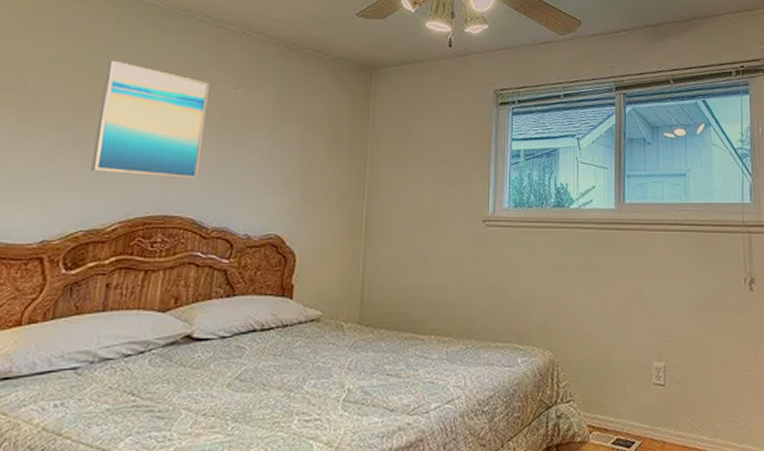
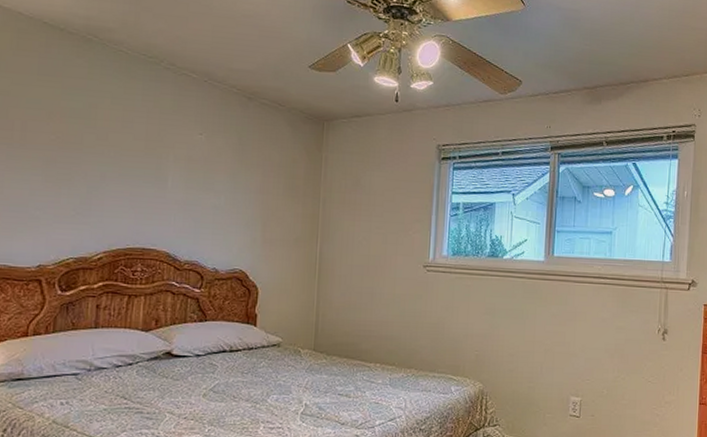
wall art: present [91,60,209,180] -> none [76,103,176,217]

